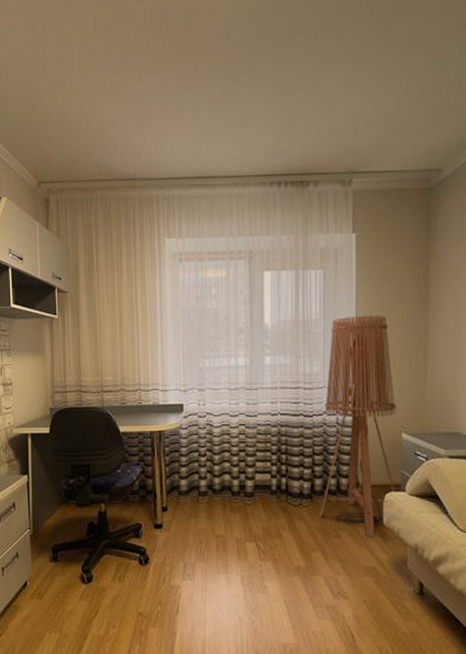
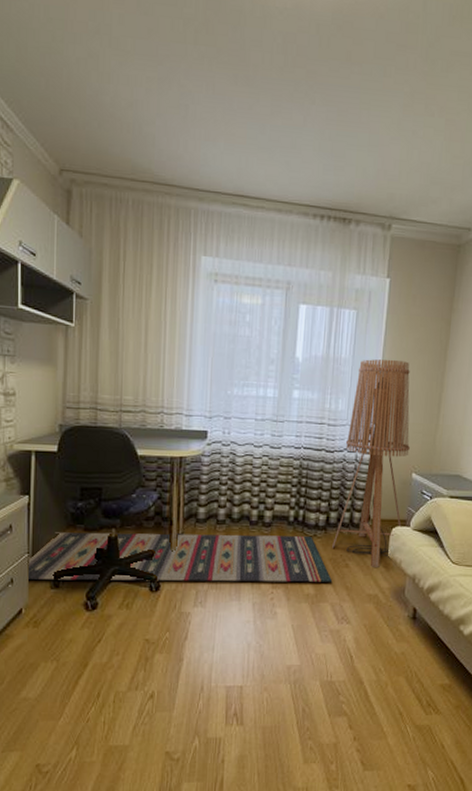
rug: none [31,505,324,555] -> present [29,532,333,583]

